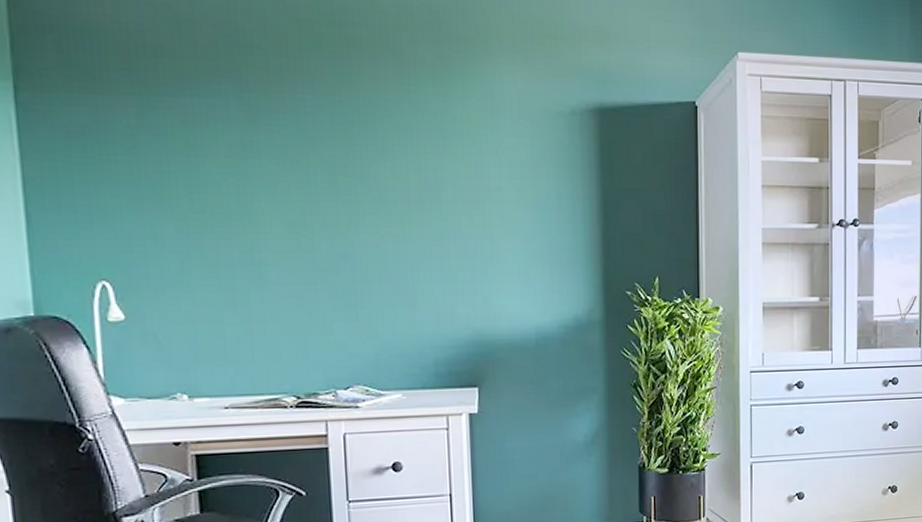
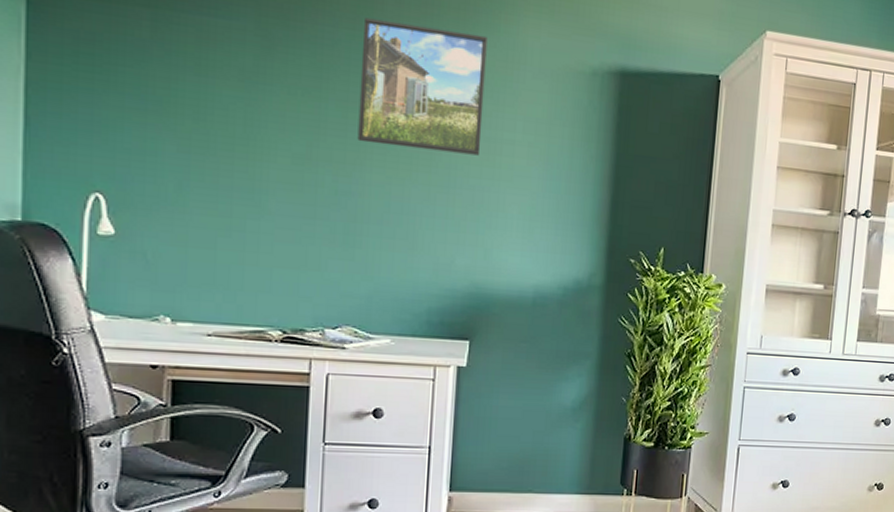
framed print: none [343,82,470,206] -> present [357,17,487,156]

